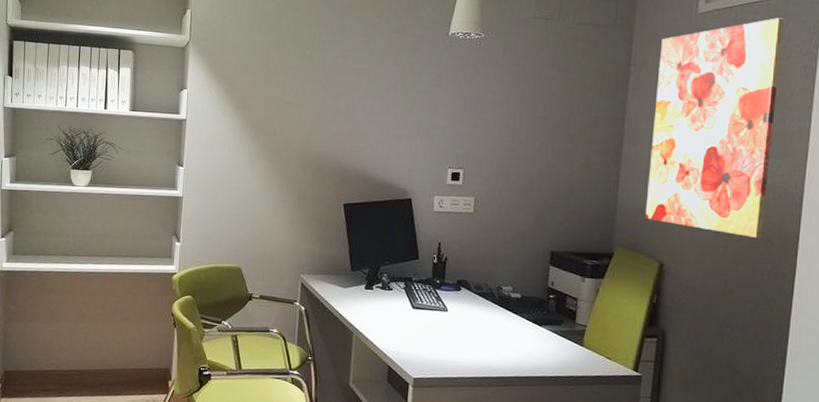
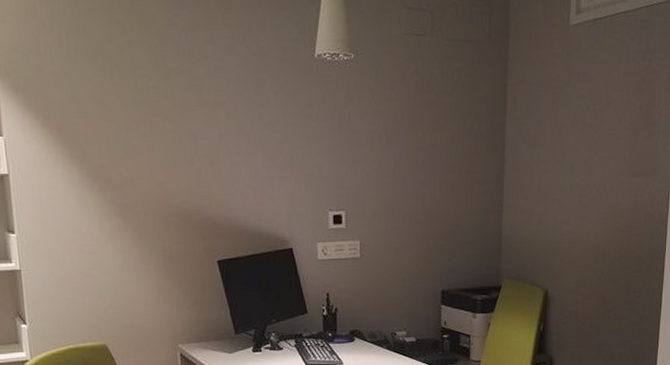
wall art: present [645,18,784,238] -> none [529,29,649,257]

